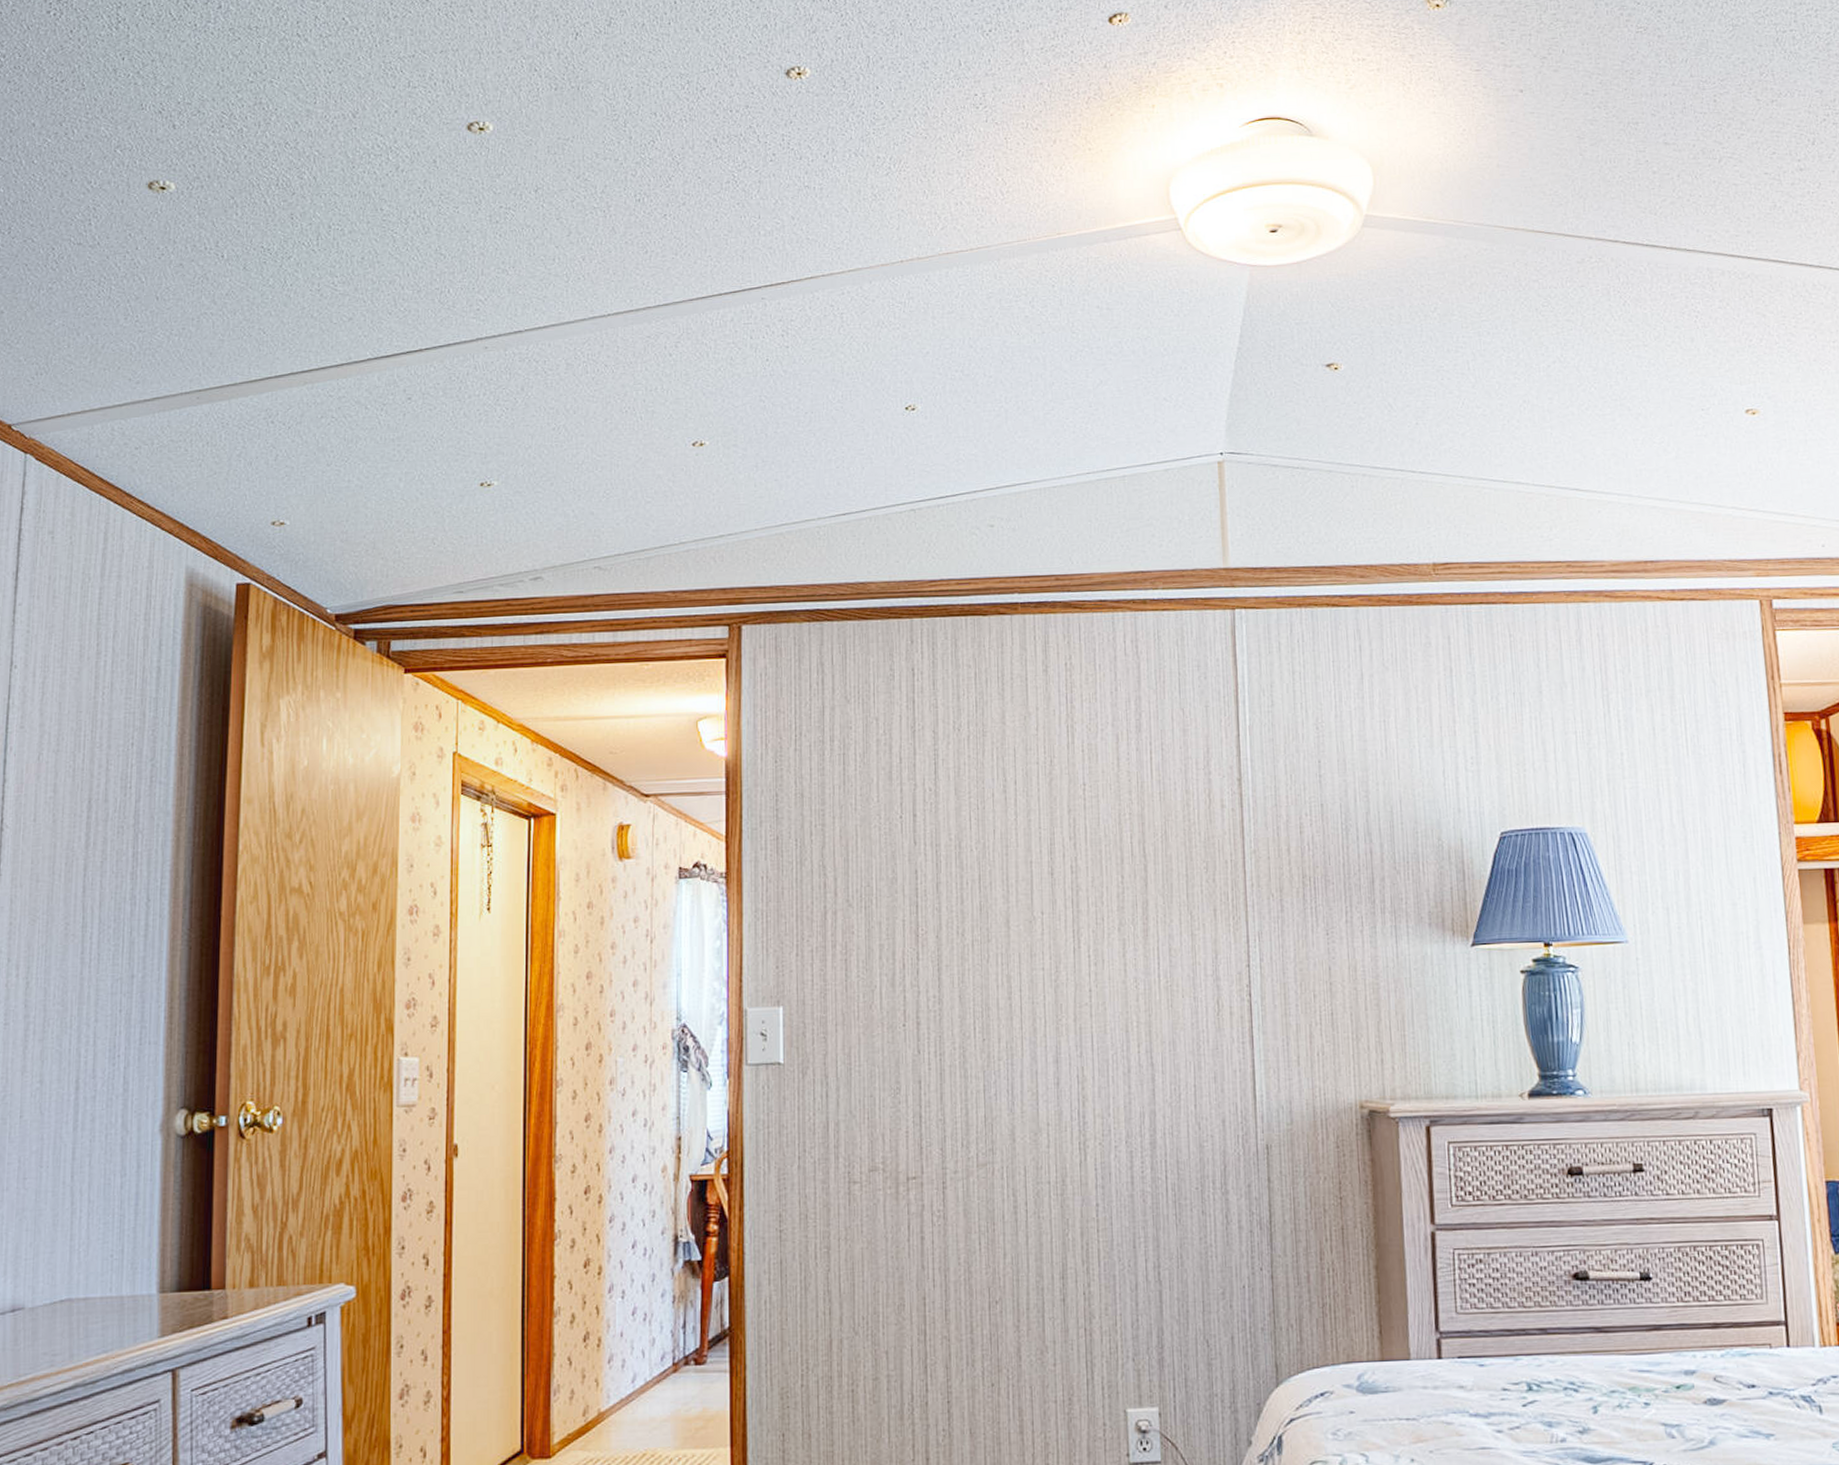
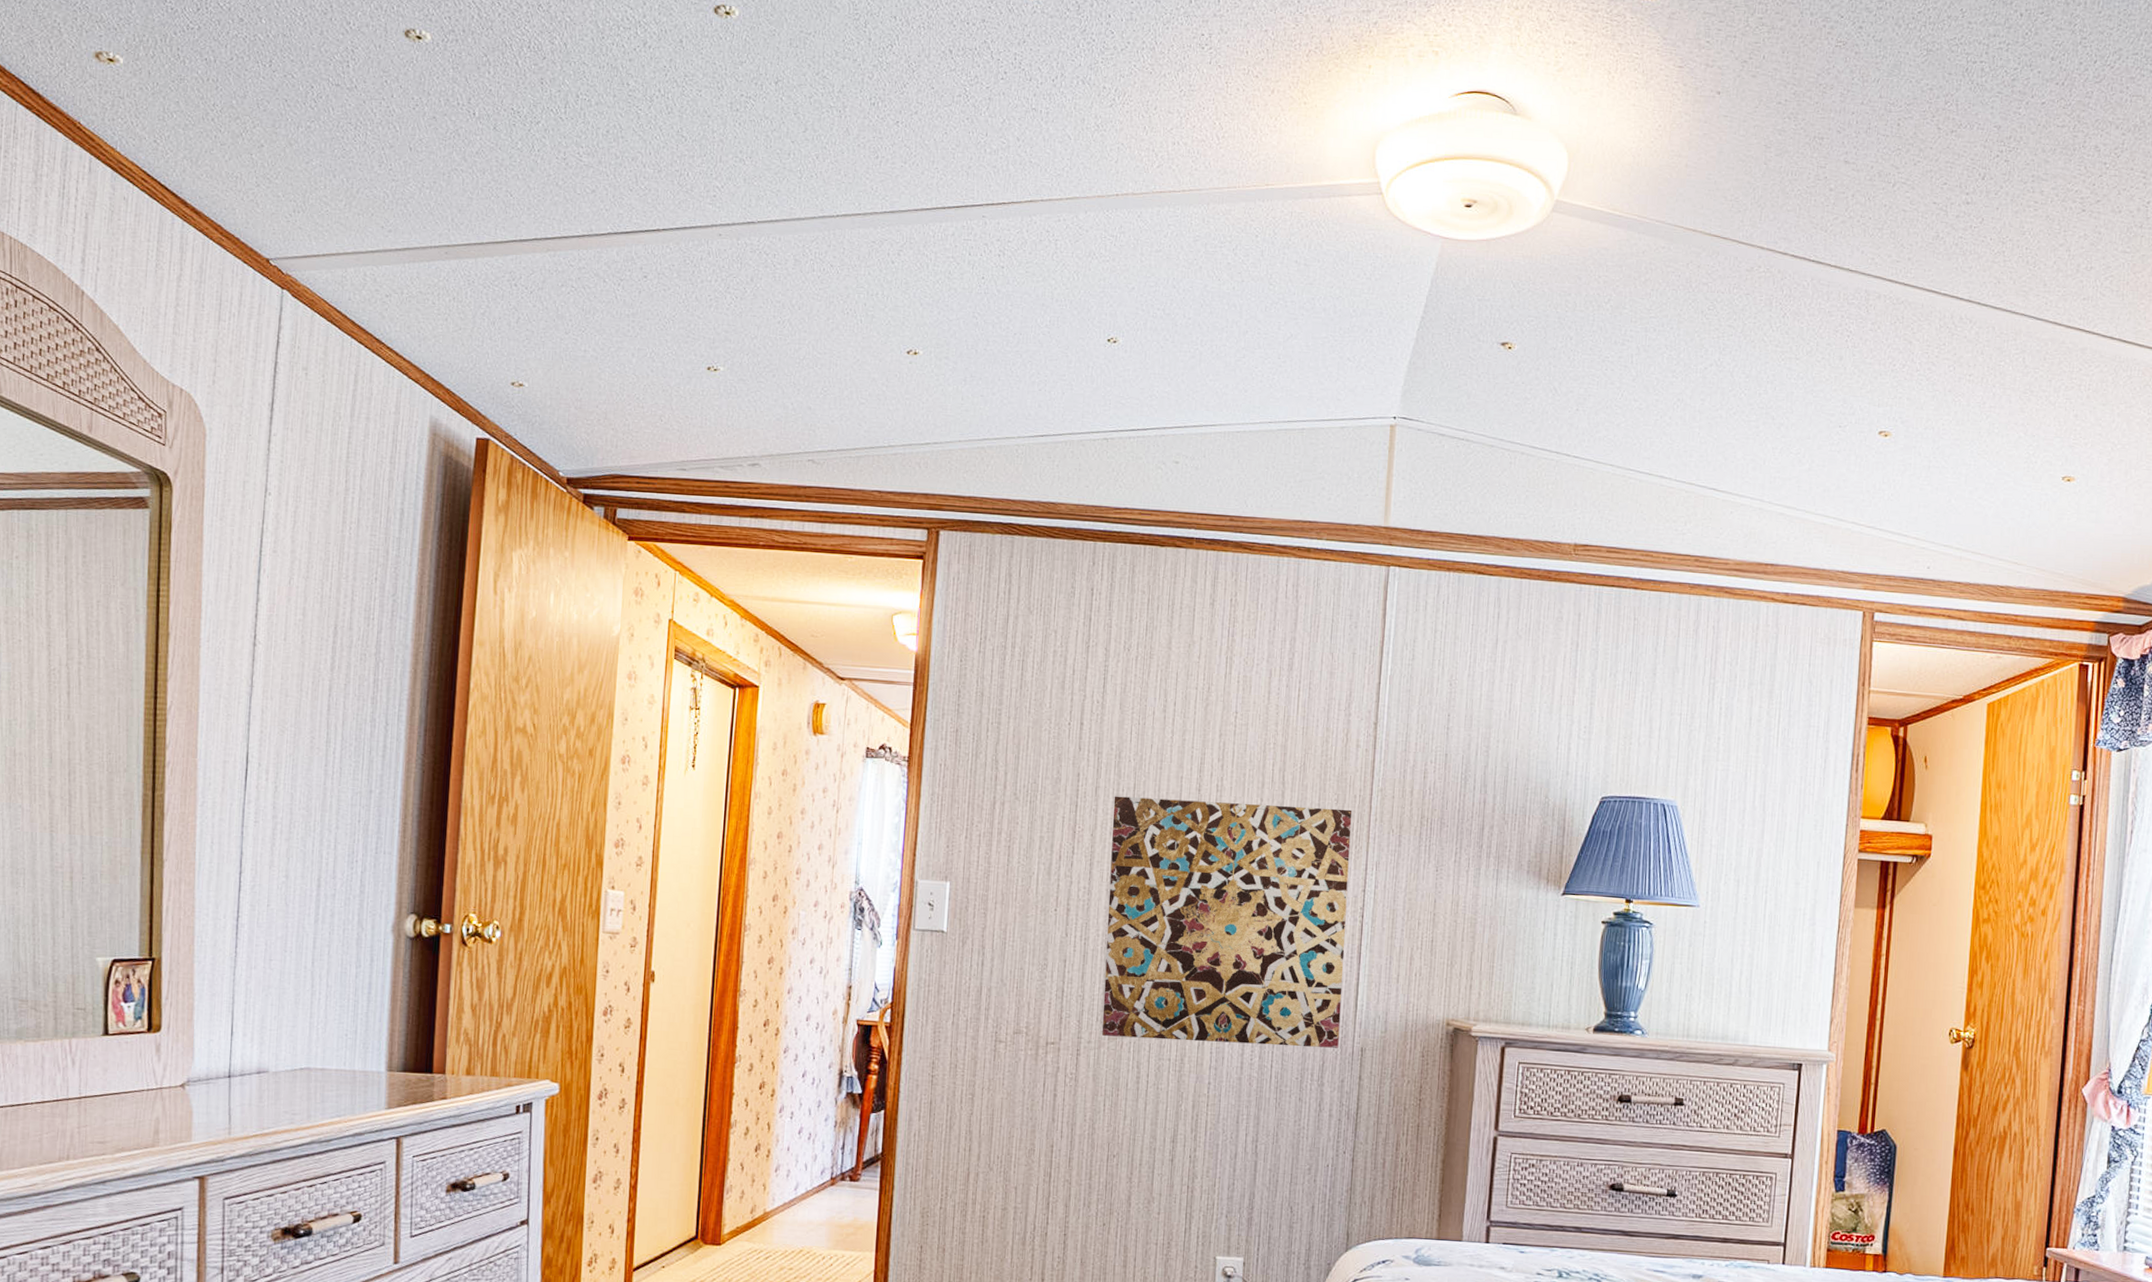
wall art: none [958,877,1240,1163] -> present [1102,796,1353,1048]

